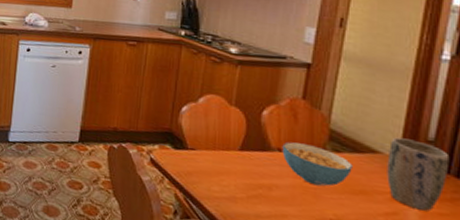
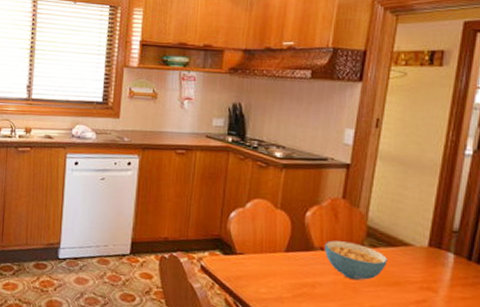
plant pot: present [387,137,450,212] -> none [417,230,472,297]

